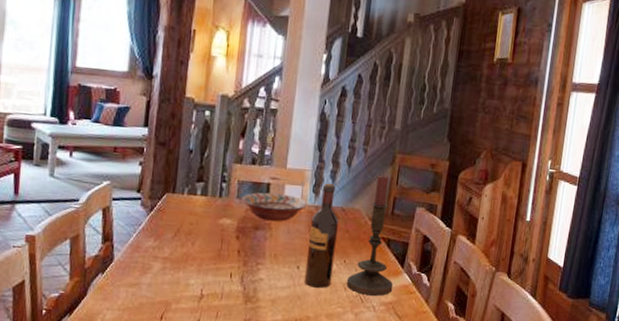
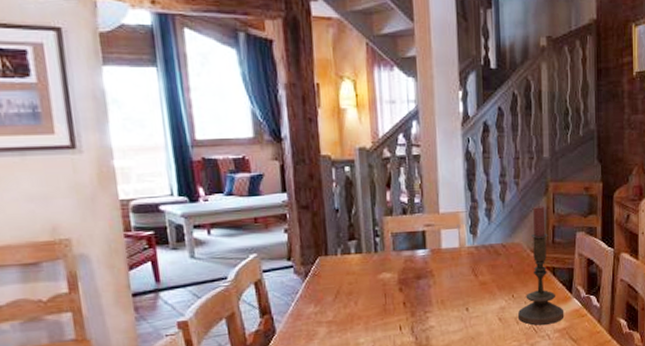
decorative bowl: present [241,192,308,222] -> none [397,239,468,268]
wine bottle: present [304,183,339,288] -> none [472,222,503,326]

